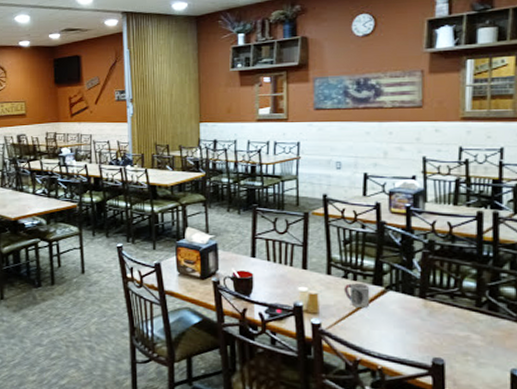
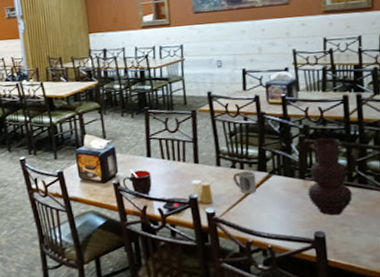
vase: none [428,255,480,343] -> present [307,137,353,216]

